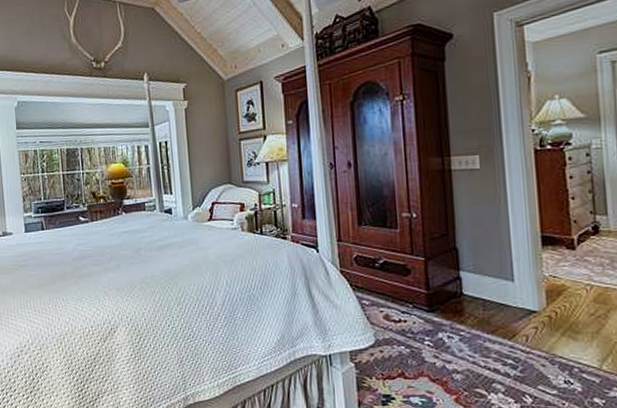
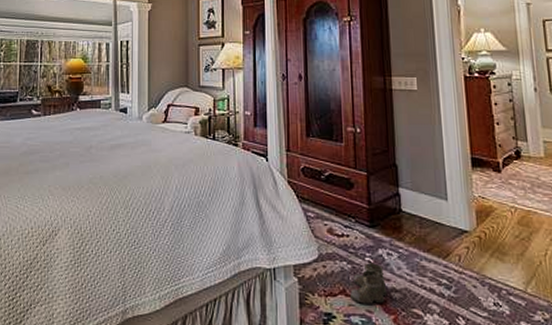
boots: none [409,345,449,389] -> present [350,261,388,309]

